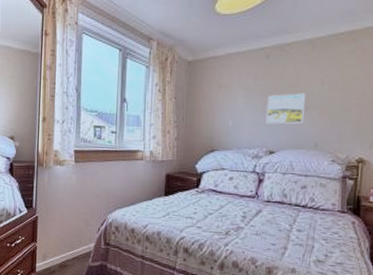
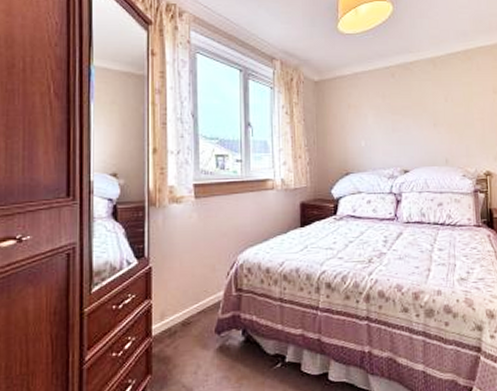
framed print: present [266,93,306,124] -> none [397,110,433,143]

